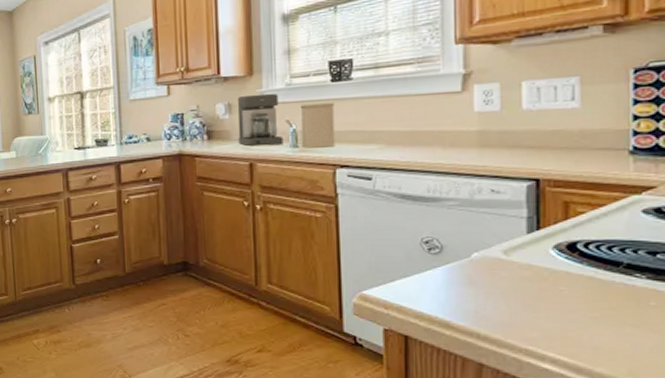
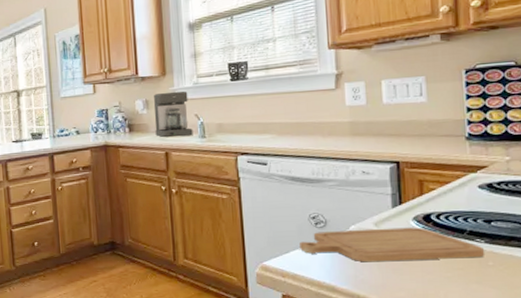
canister: present [300,101,335,148] -> none [206,98,236,139]
chopping board: none [408,257,644,297] -> present [300,227,484,263]

